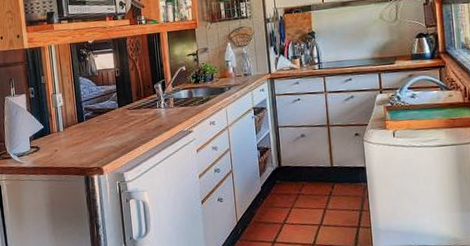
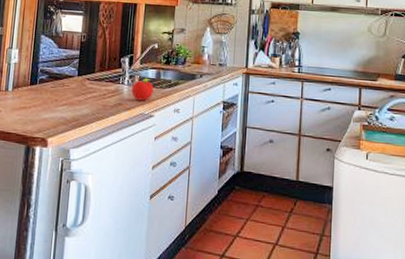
fruit: none [168,98,188,120] -> present [131,78,153,101]

